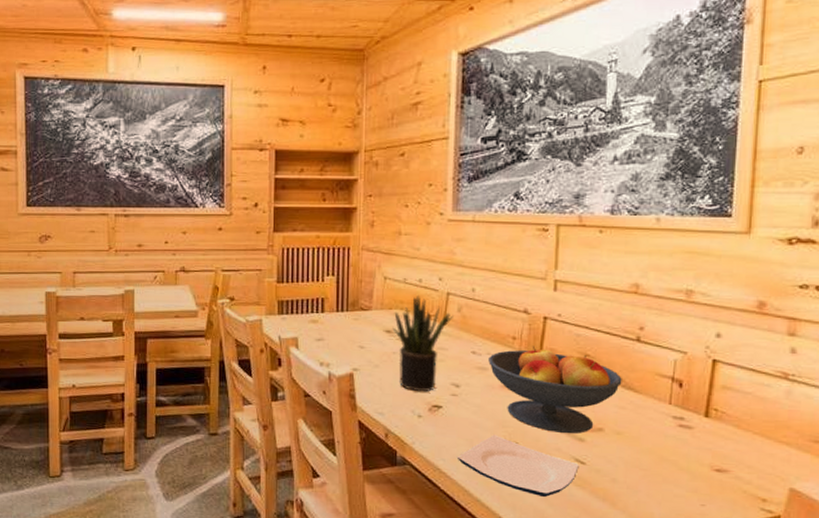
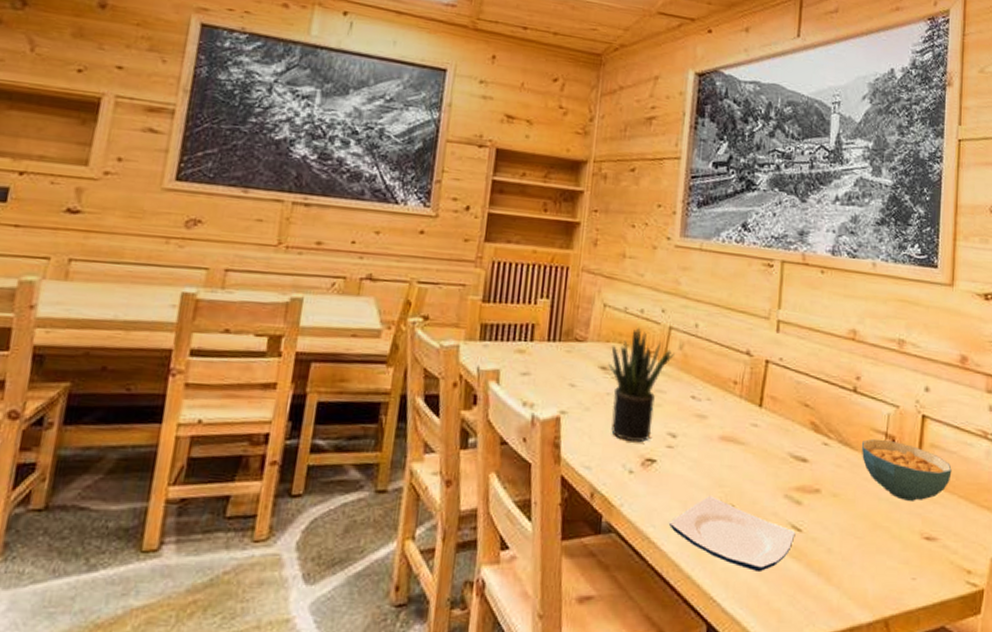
fruit bowl: present [488,346,622,434] -> none [708,392,839,496]
cereal bowl: none [646,382,746,438] -> present [862,438,952,501]

